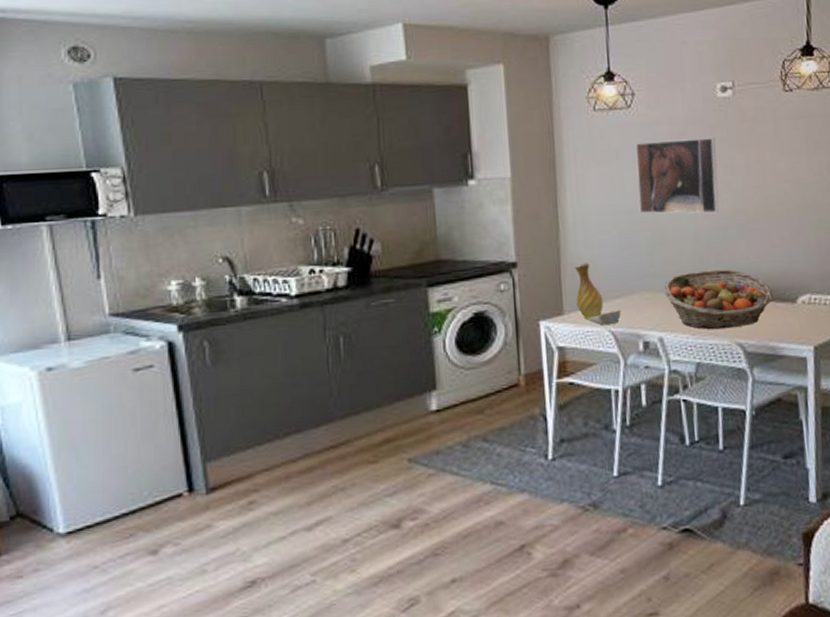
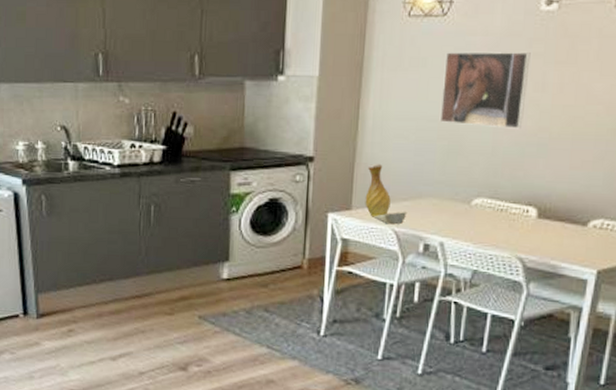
fruit basket: present [663,269,774,330] -> none [452,184,564,242]

